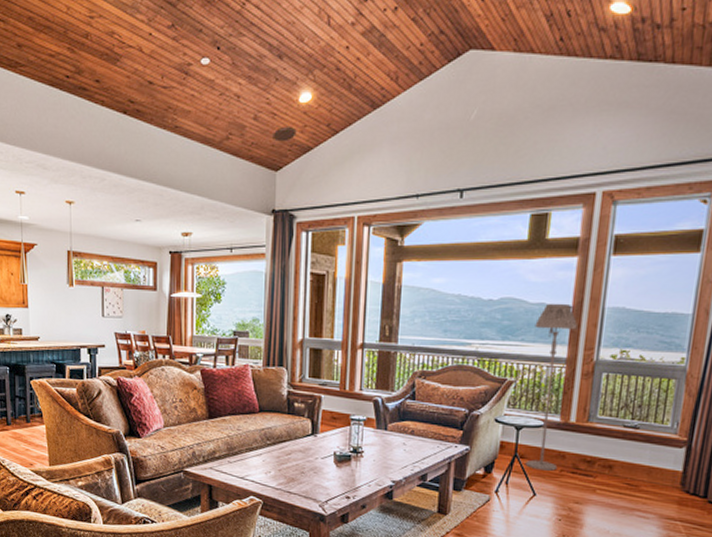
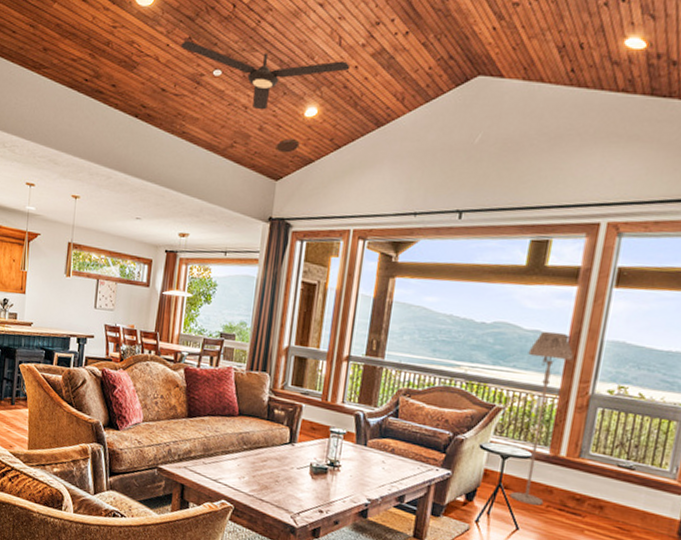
ceiling fan: none [164,28,342,98] -> present [181,40,351,110]

